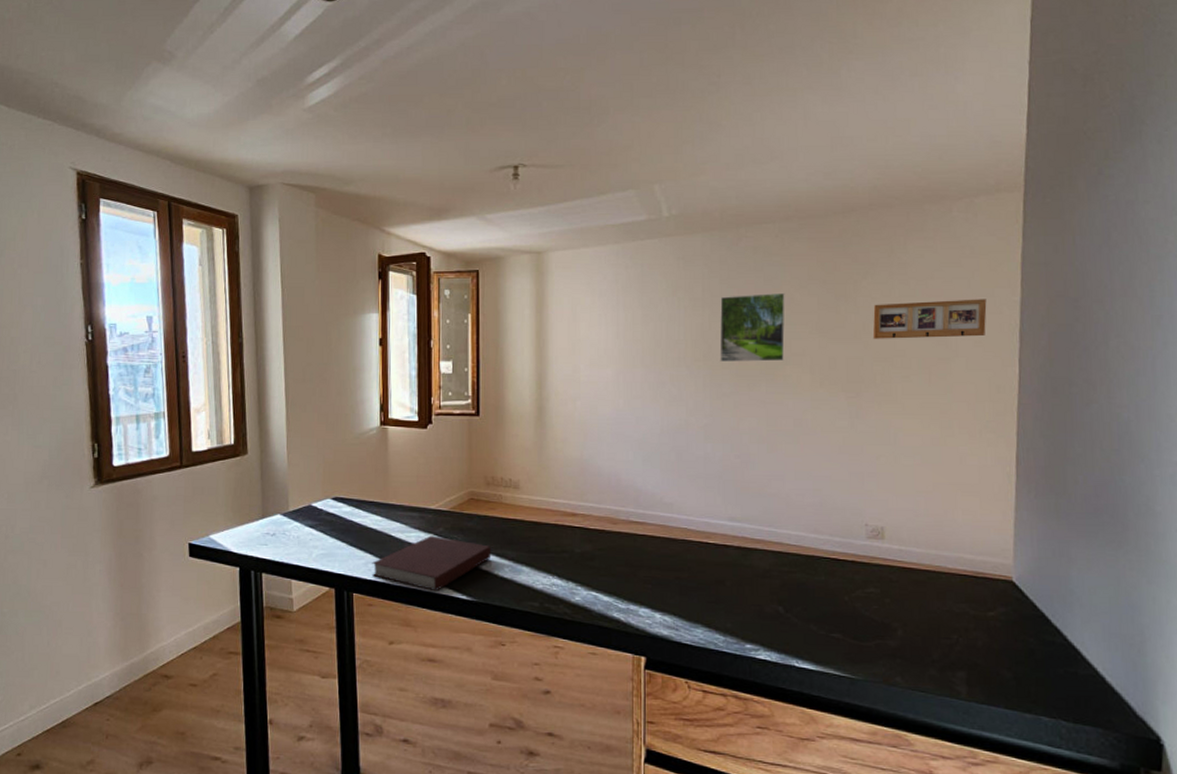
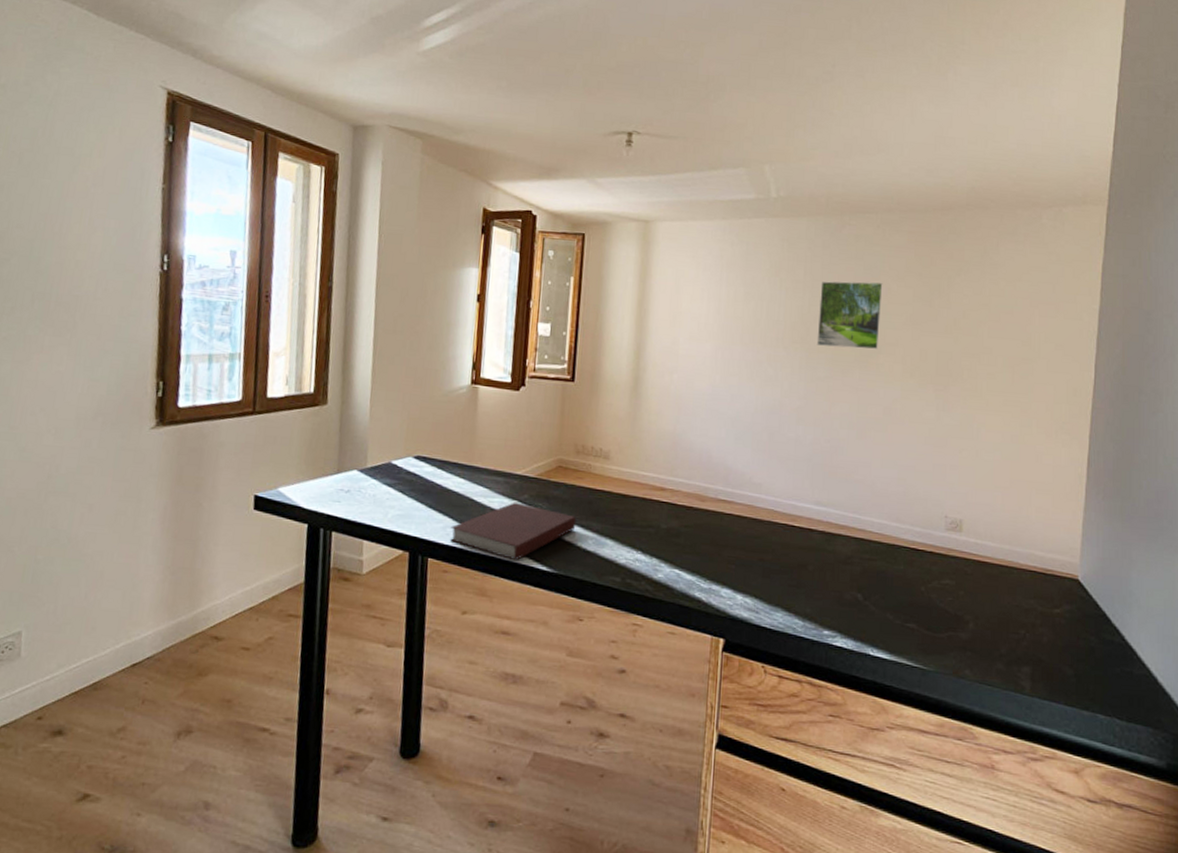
picture frame: present [872,299,987,339] -> none [962,301,1069,341]

